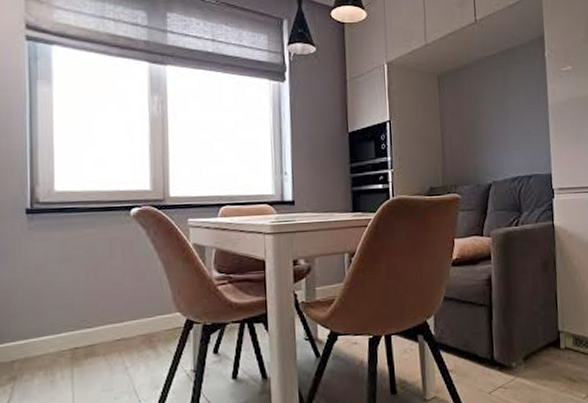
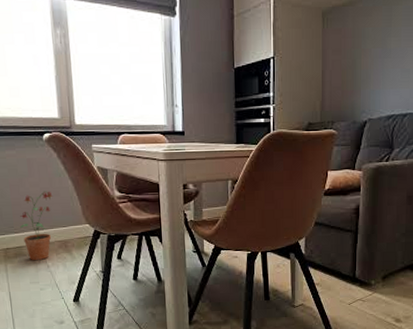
potted plant: none [94,274,138,361] -> present [20,191,53,260]

